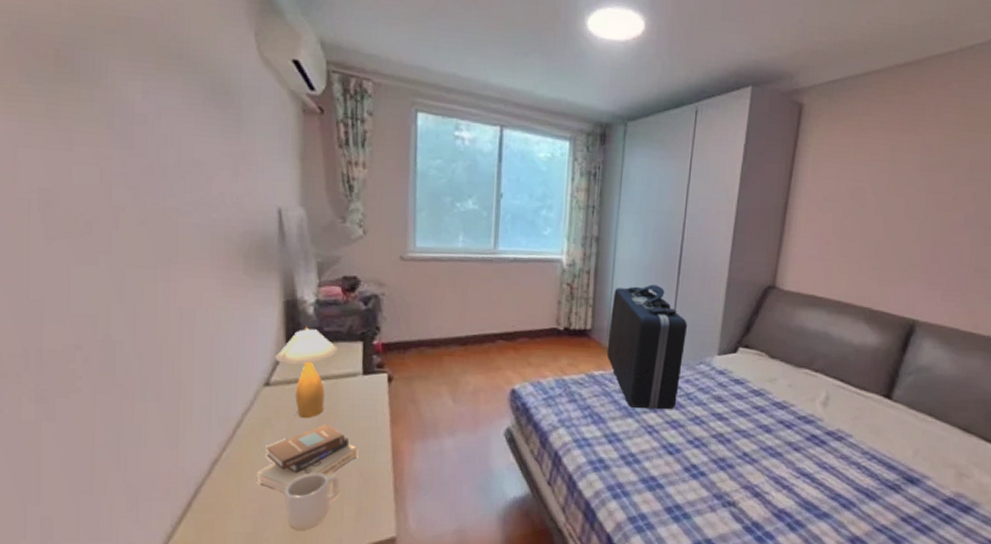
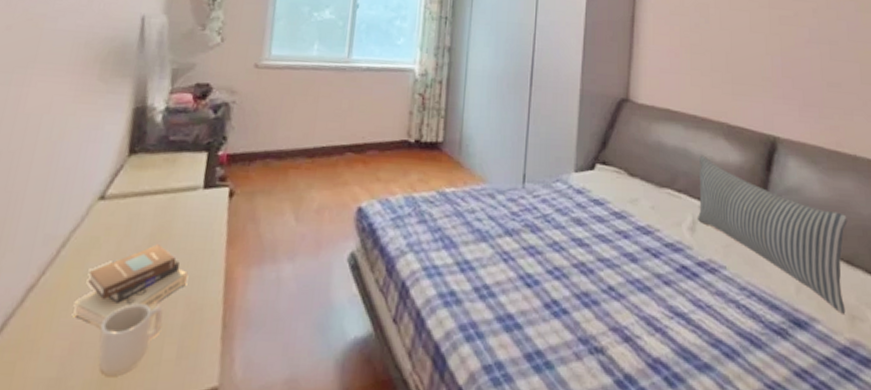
table lamp: present [275,324,339,419] -> none [115,133,182,238]
suitcase: present [606,284,688,410] -> none [458,95,542,234]
pillow: none [831,338,971,472] -> present [698,155,847,314]

